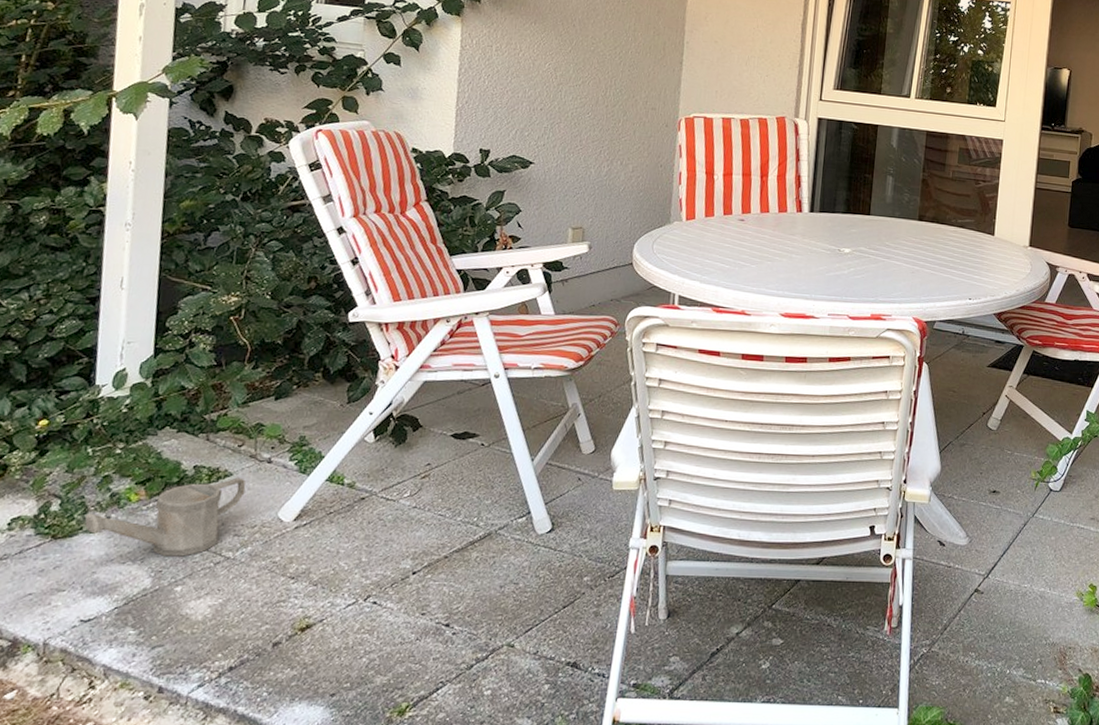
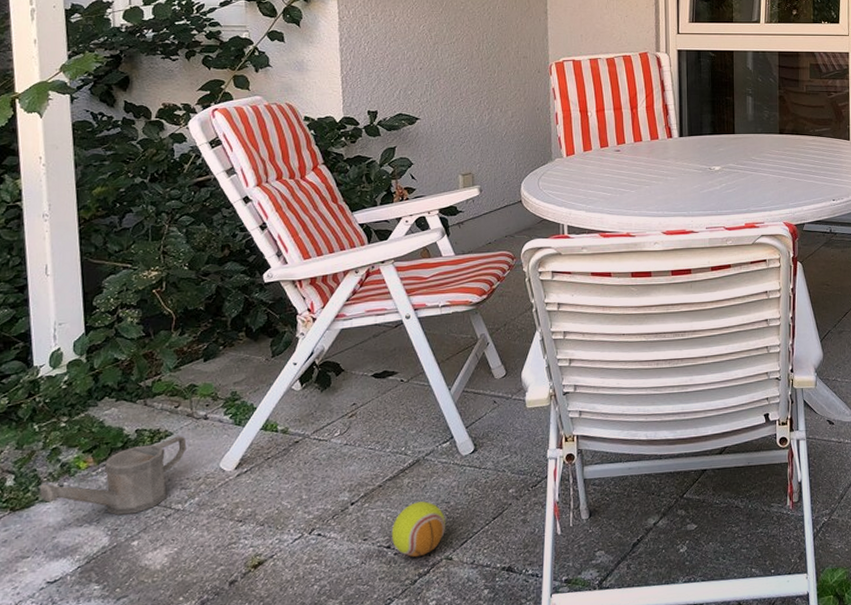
ball: none [451,579,512,640] -> present [391,501,446,558]

